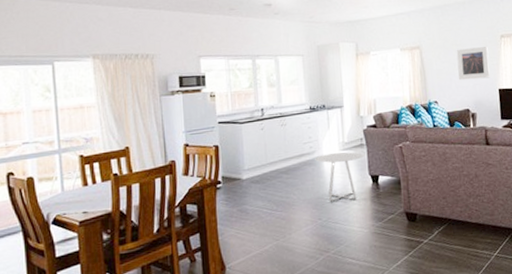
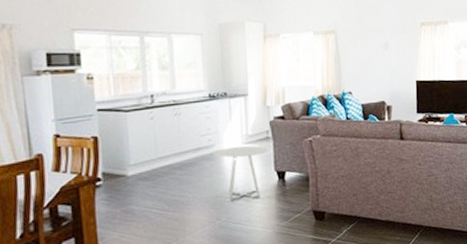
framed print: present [456,46,490,81] -> none [374,33,408,70]

